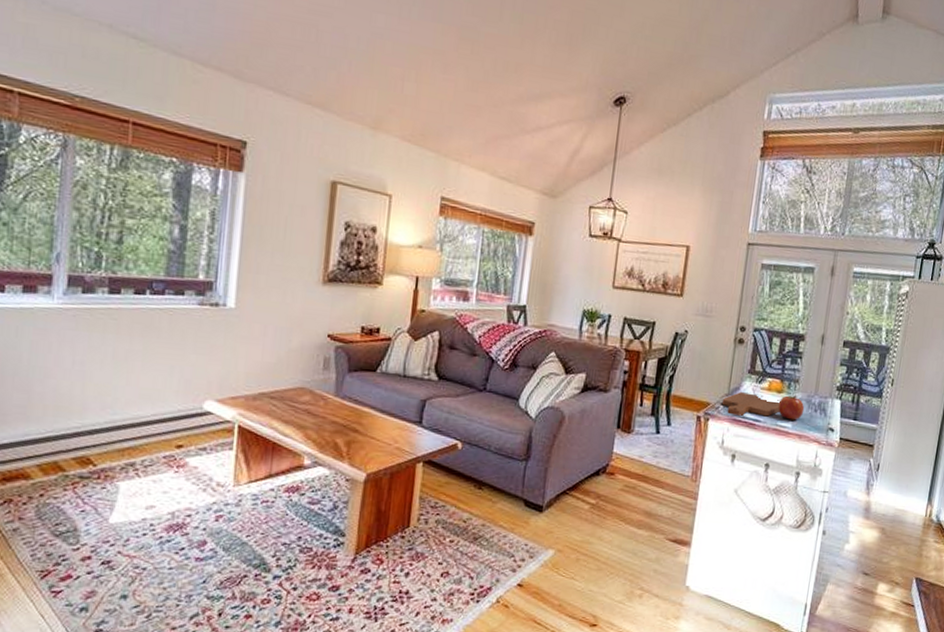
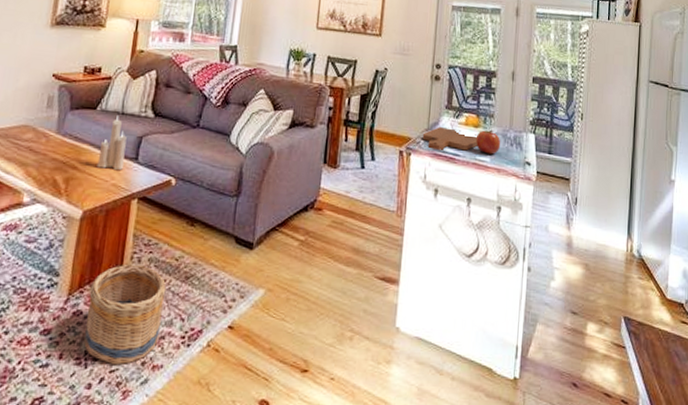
basket: none [373,525,455,619] -> present [84,264,167,365]
candle: none [379,378,410,433] -> present [97,116,127,170]

